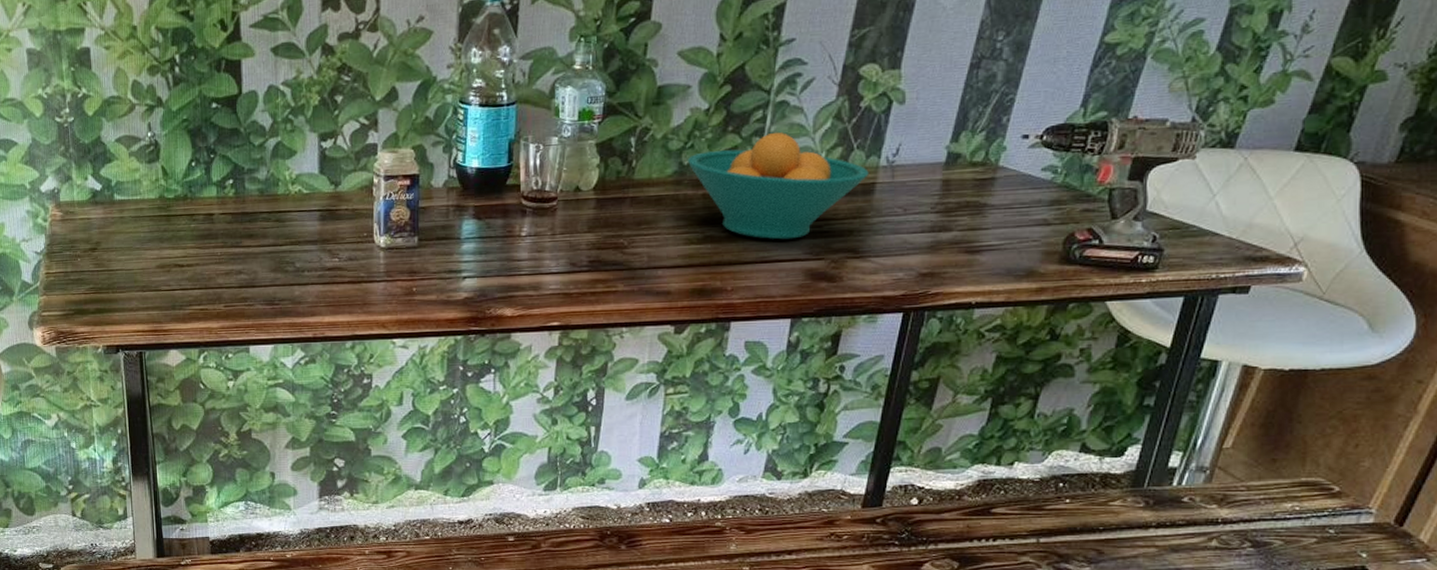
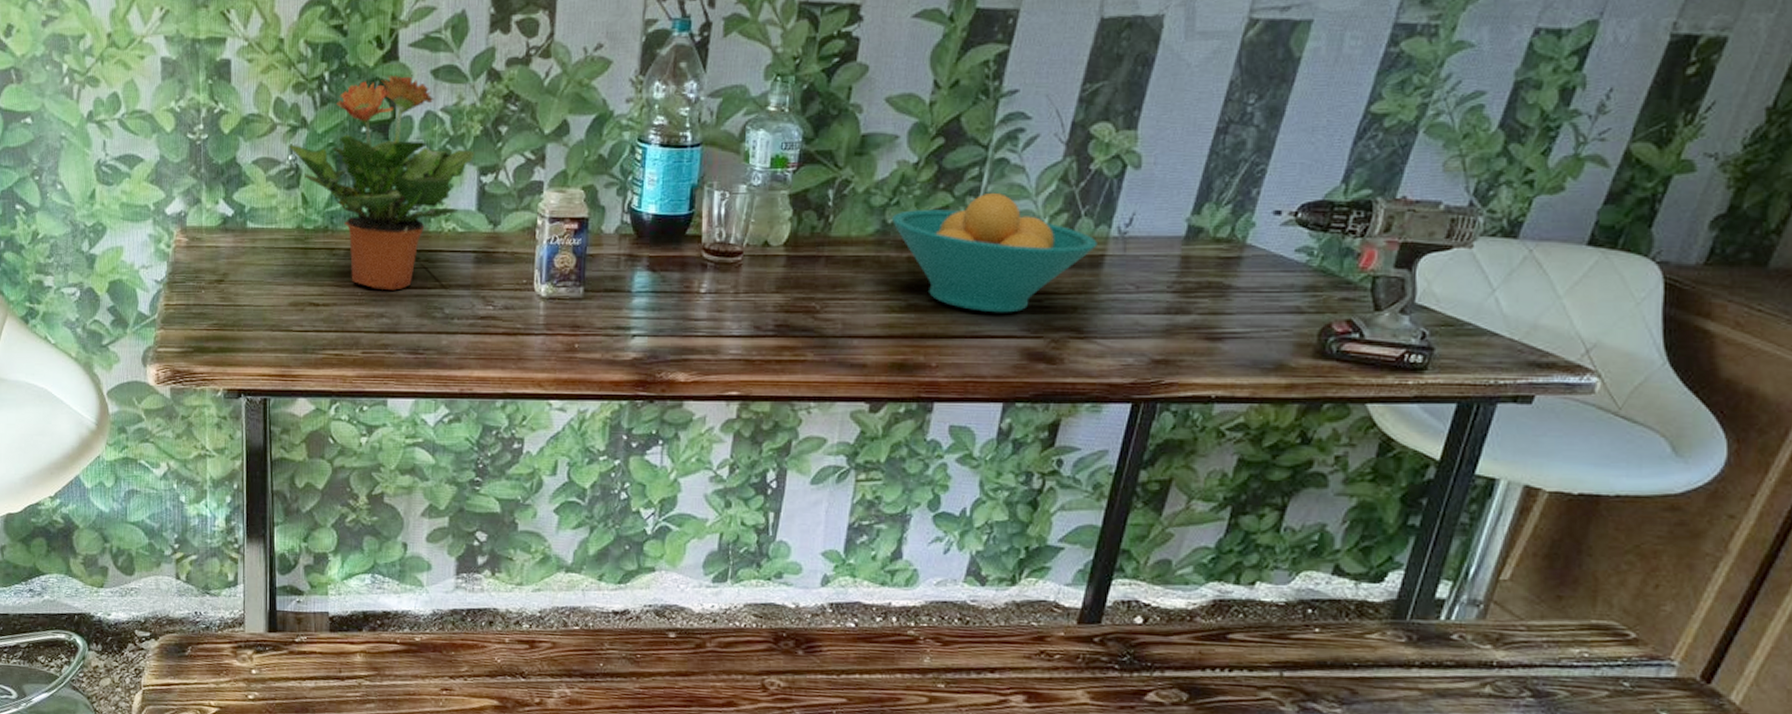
potted plant: none [147,53,316,249] -> present [289,74,476,291]

